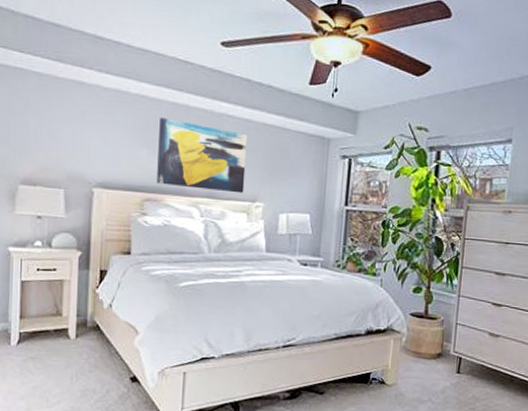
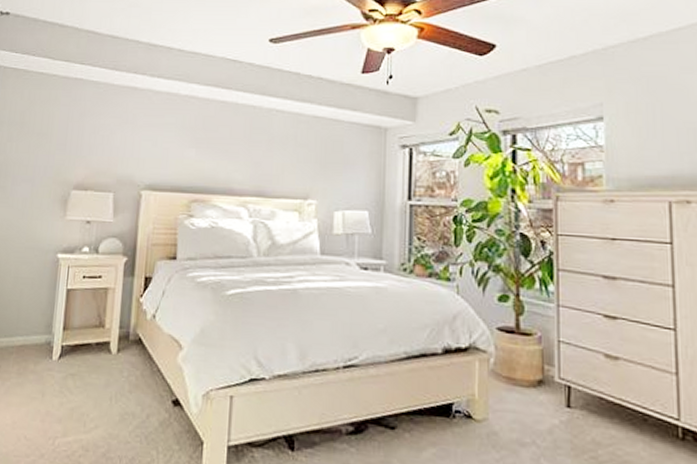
wall art: present [156,118,248,194] -> none [204,117,298,191]

